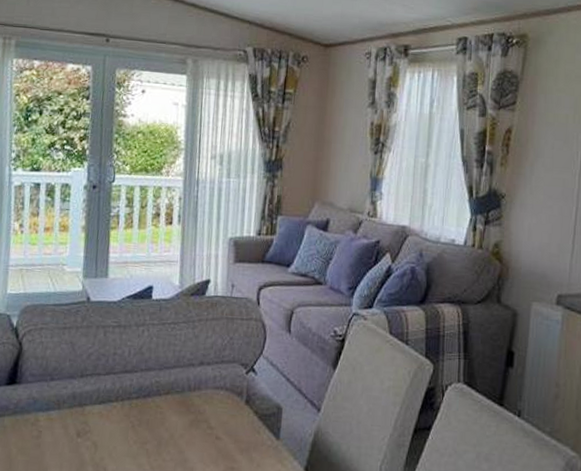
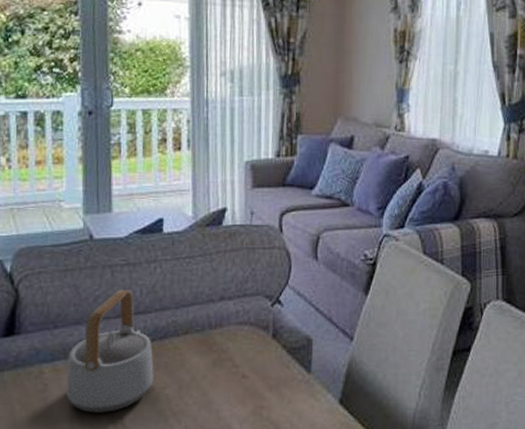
teapot: none [58,349,137,462] -> present [66,289,154,413]

